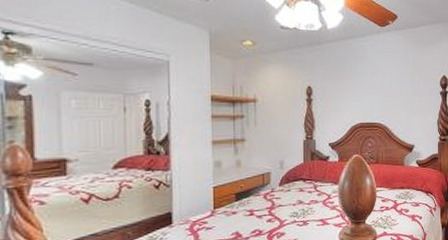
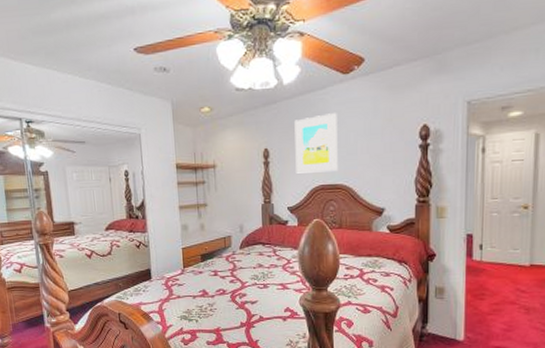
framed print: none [337,59,375,112] -> present [294,113,338,174]

